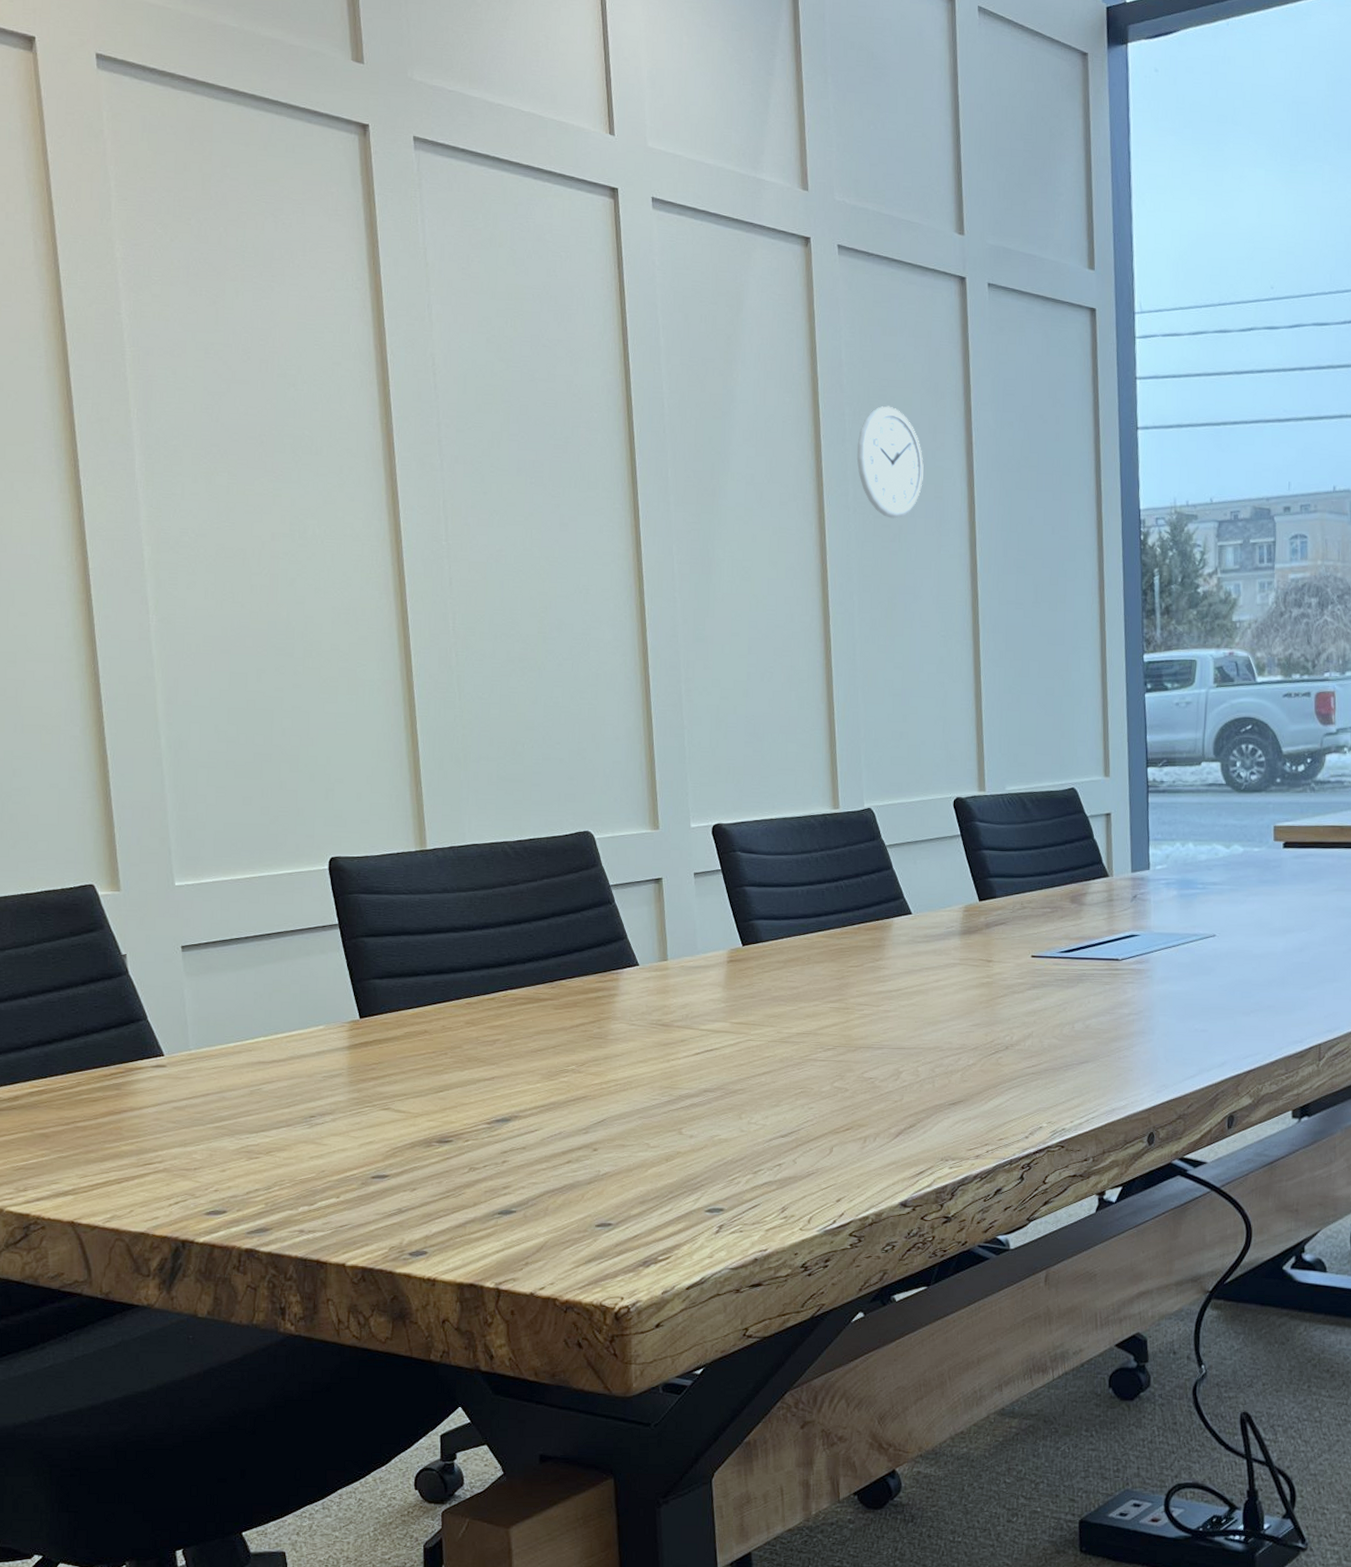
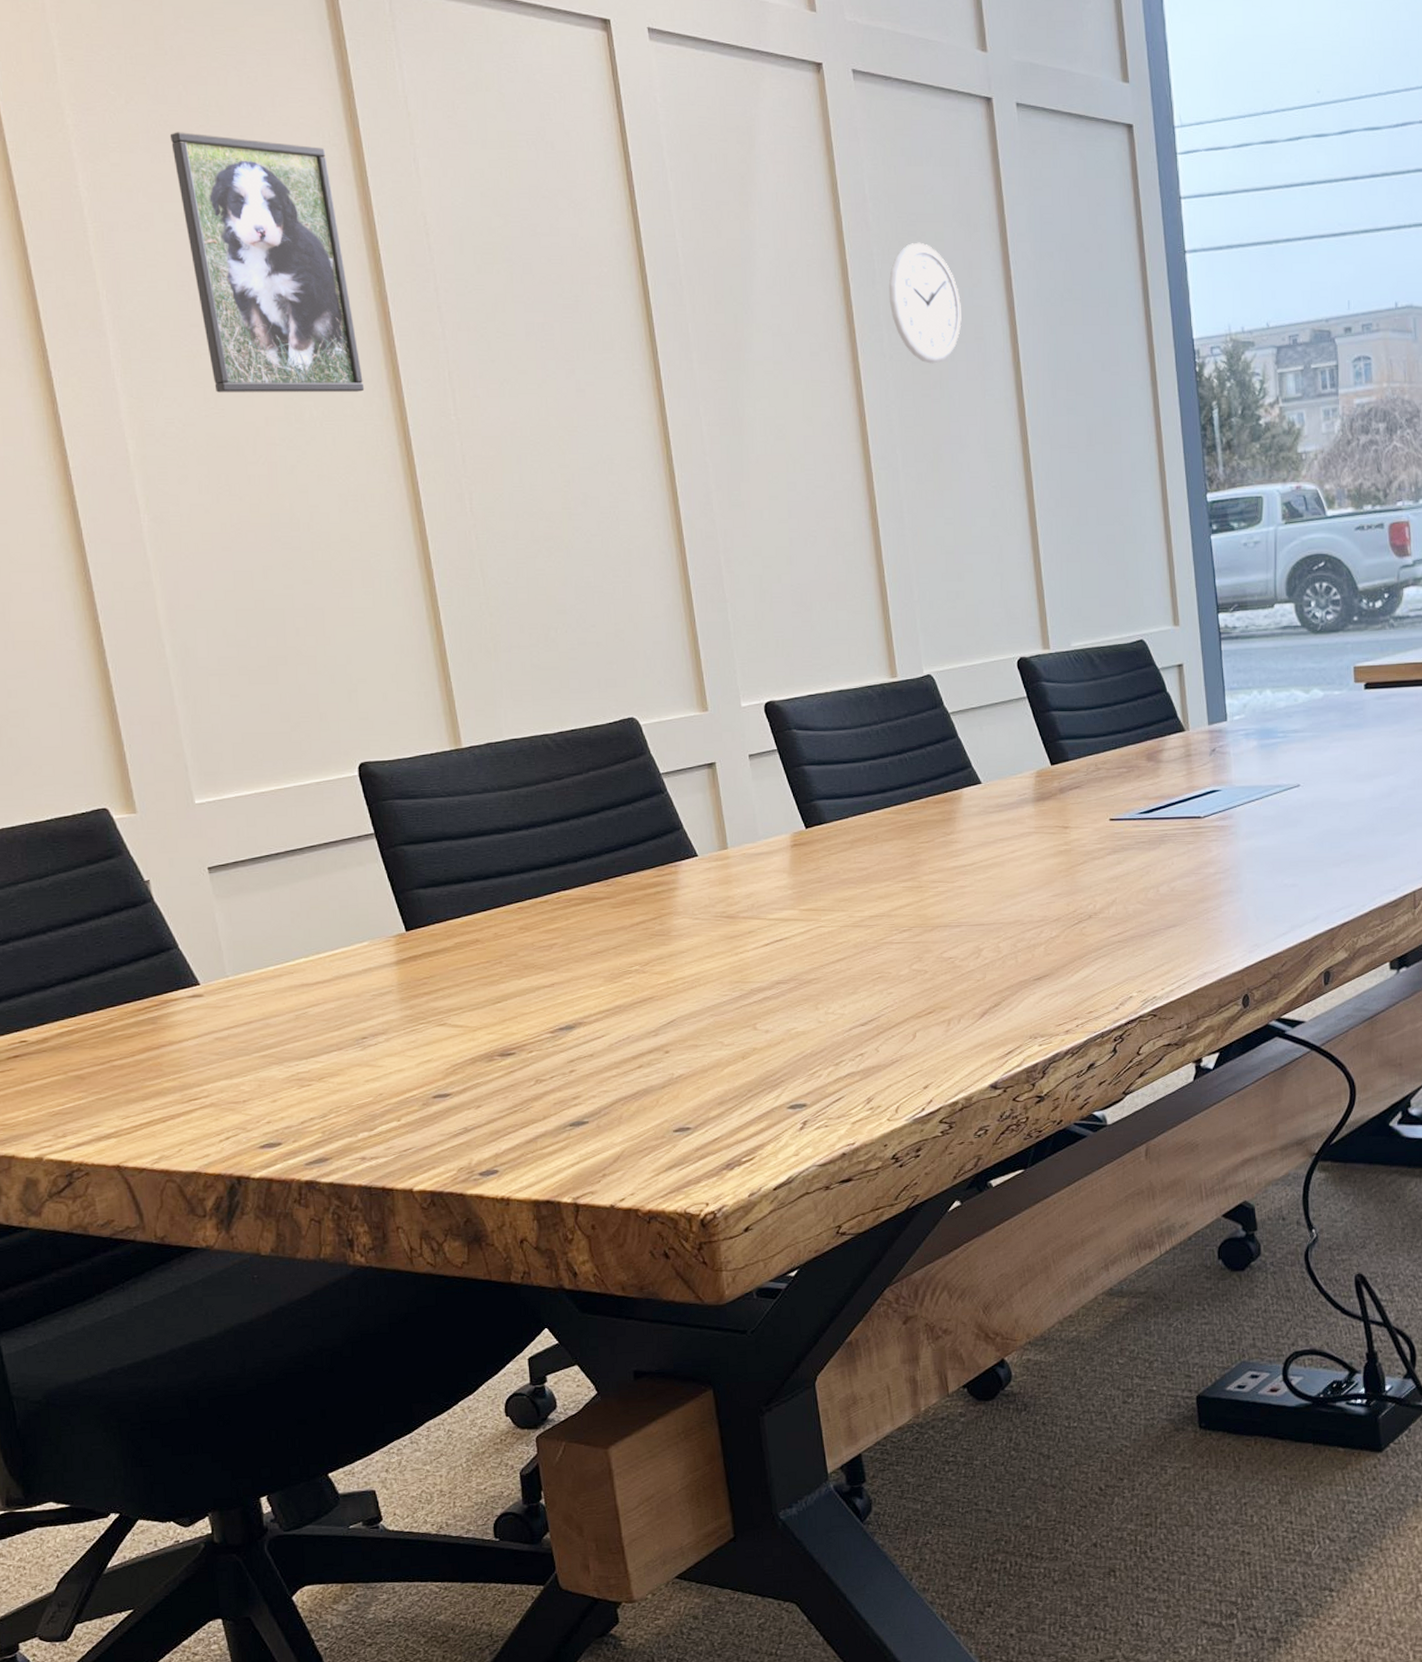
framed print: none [207,269,365,515] -> present [169,132,365,393]

